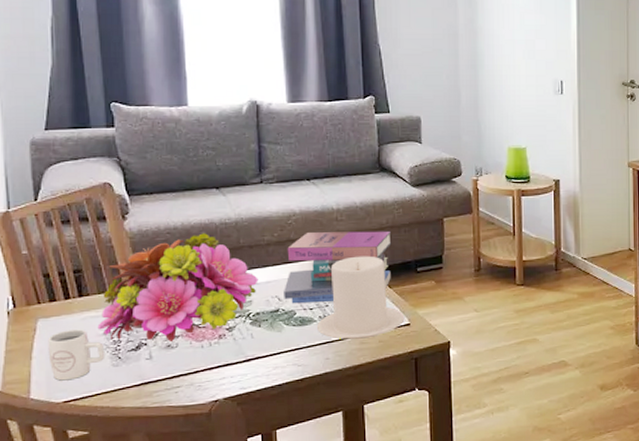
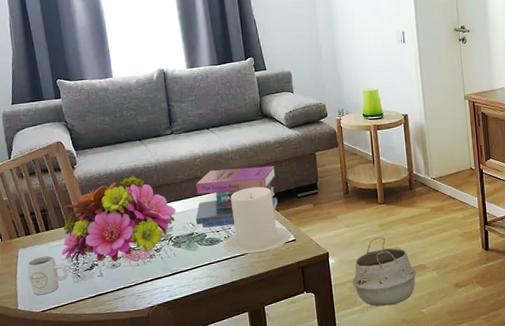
woven basket: none [476,326,556,410] -> present [352,237,417,306]

